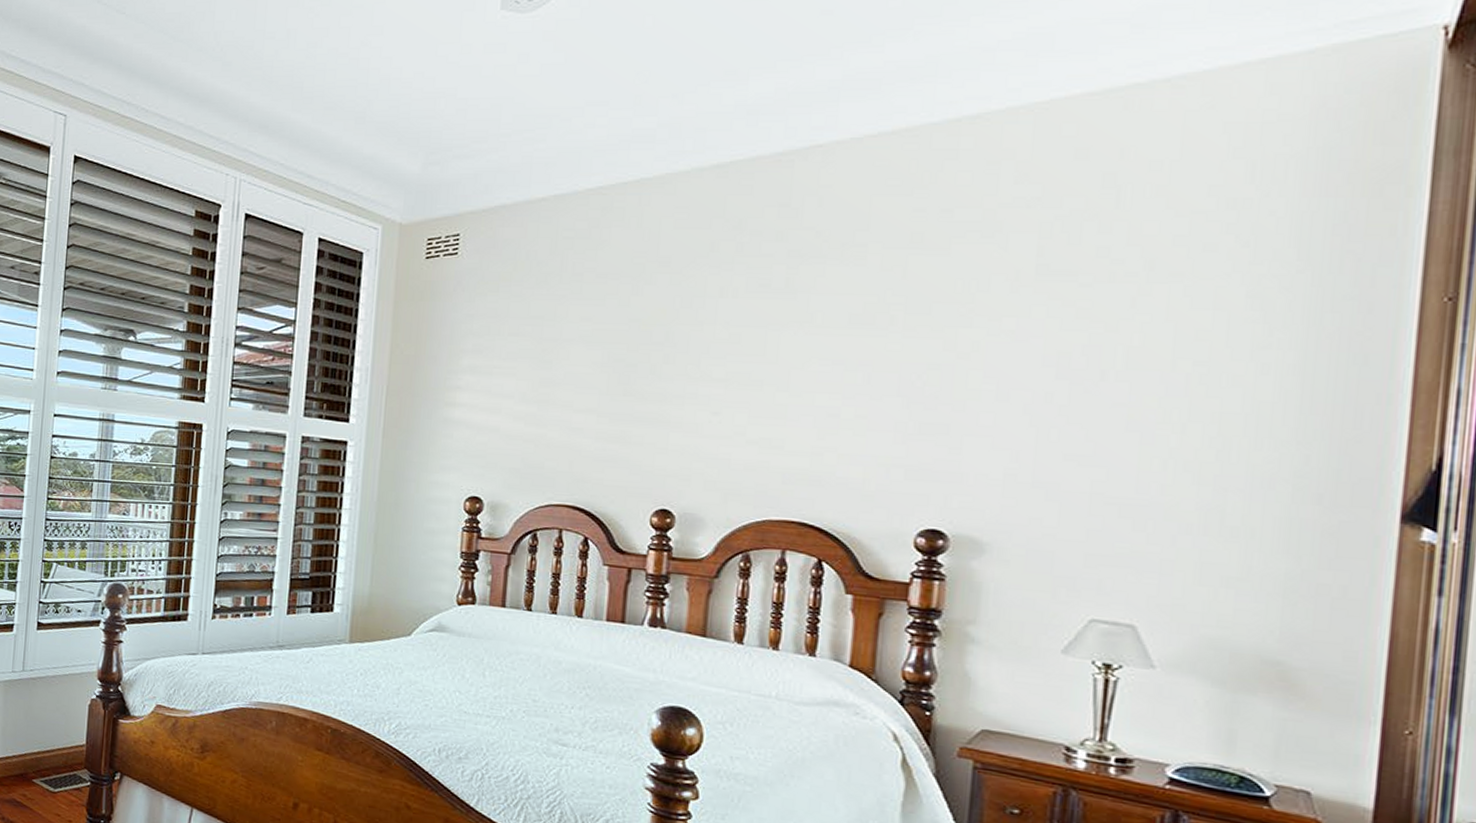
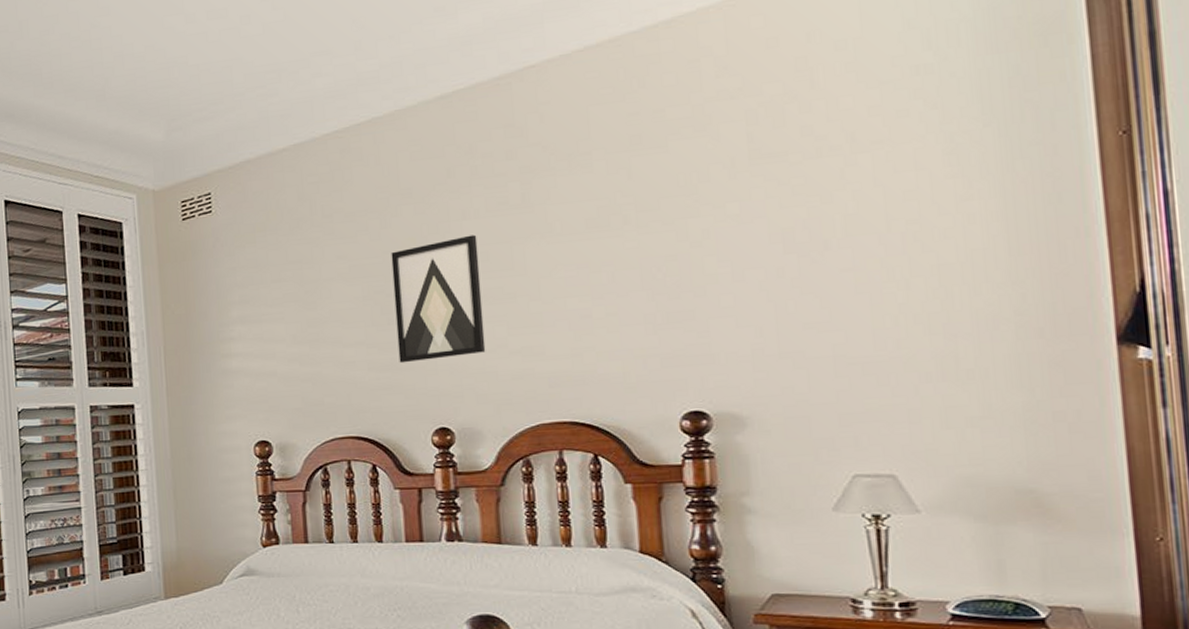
wall art: none [629,314,732,439] -> present [391,234,486,364]

